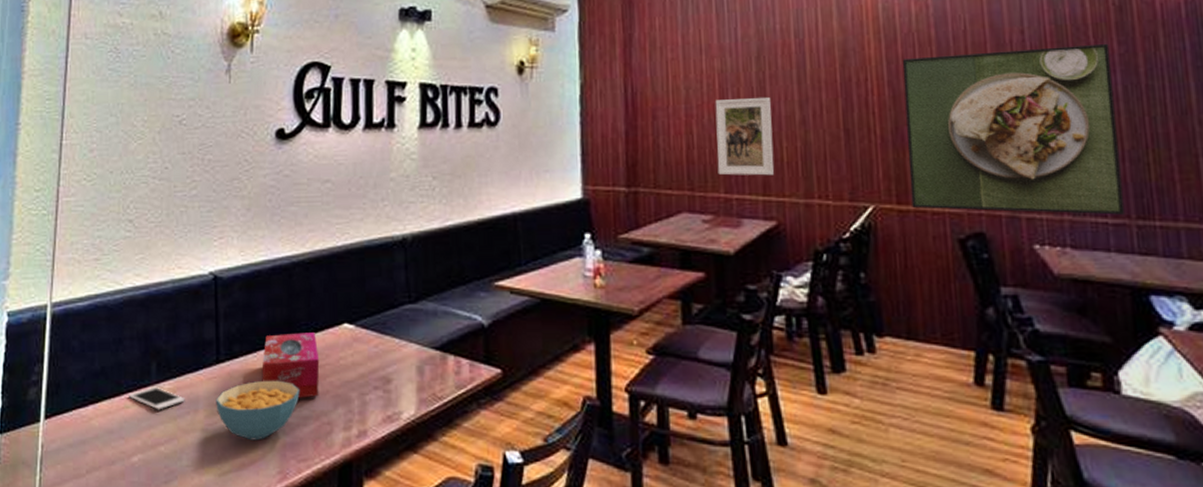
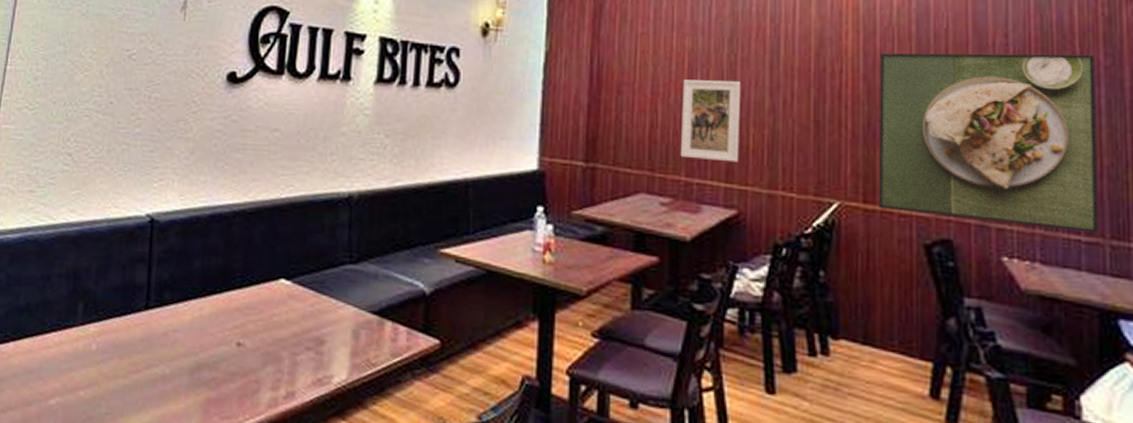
cell phone: present [128,386,185,410] -> none [51,328,110,353]
cereal bowl: present [216,380,300,441] -> none [141,331,229,393]
tissue box: present [262,332,320,398] -> none [191,284,253,353]

